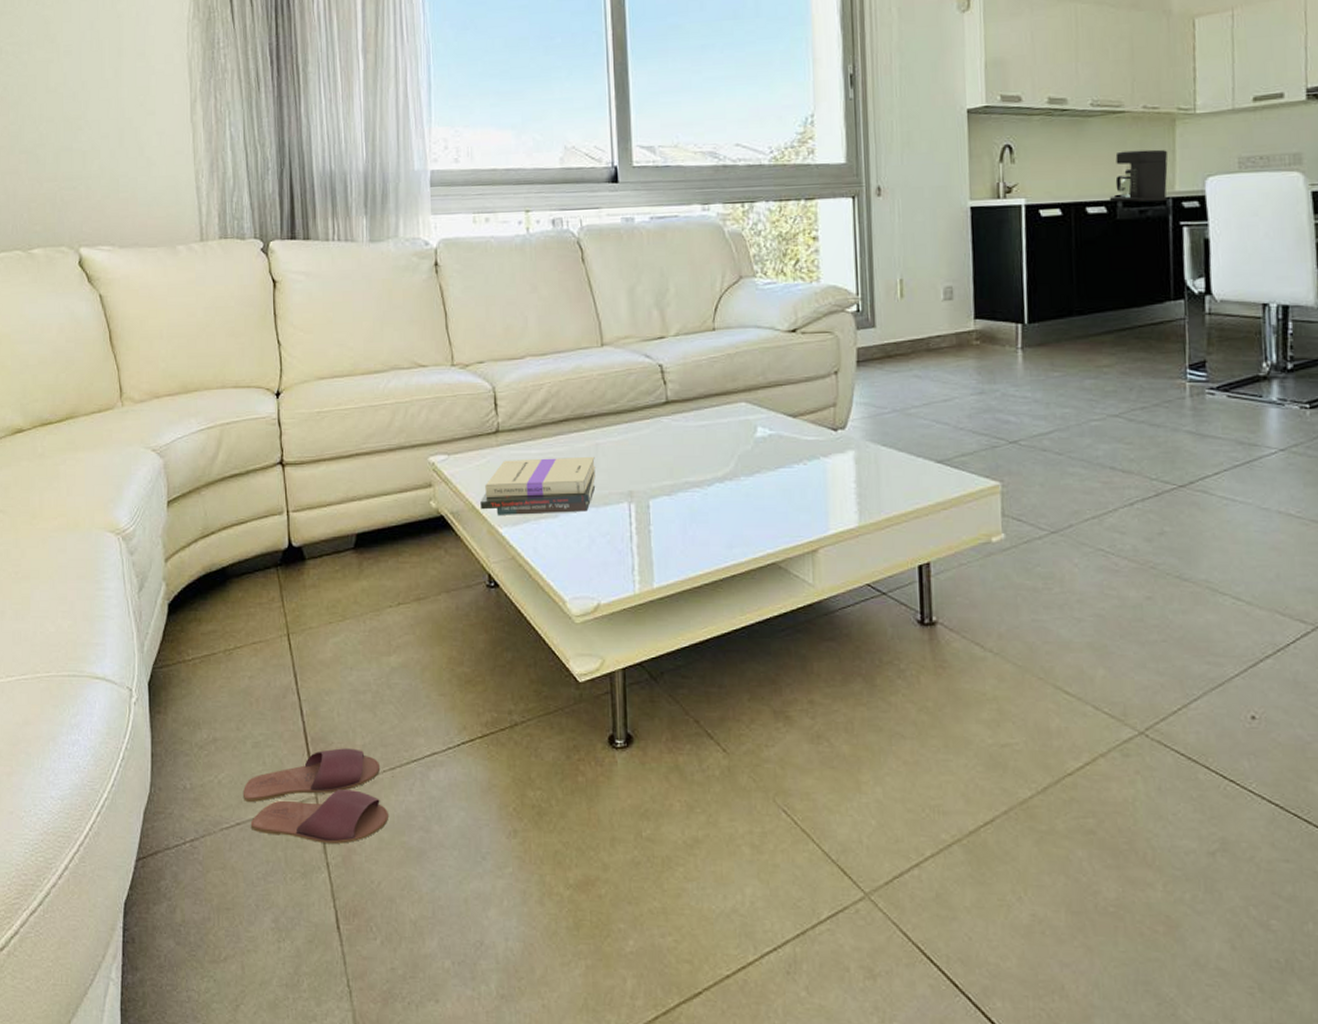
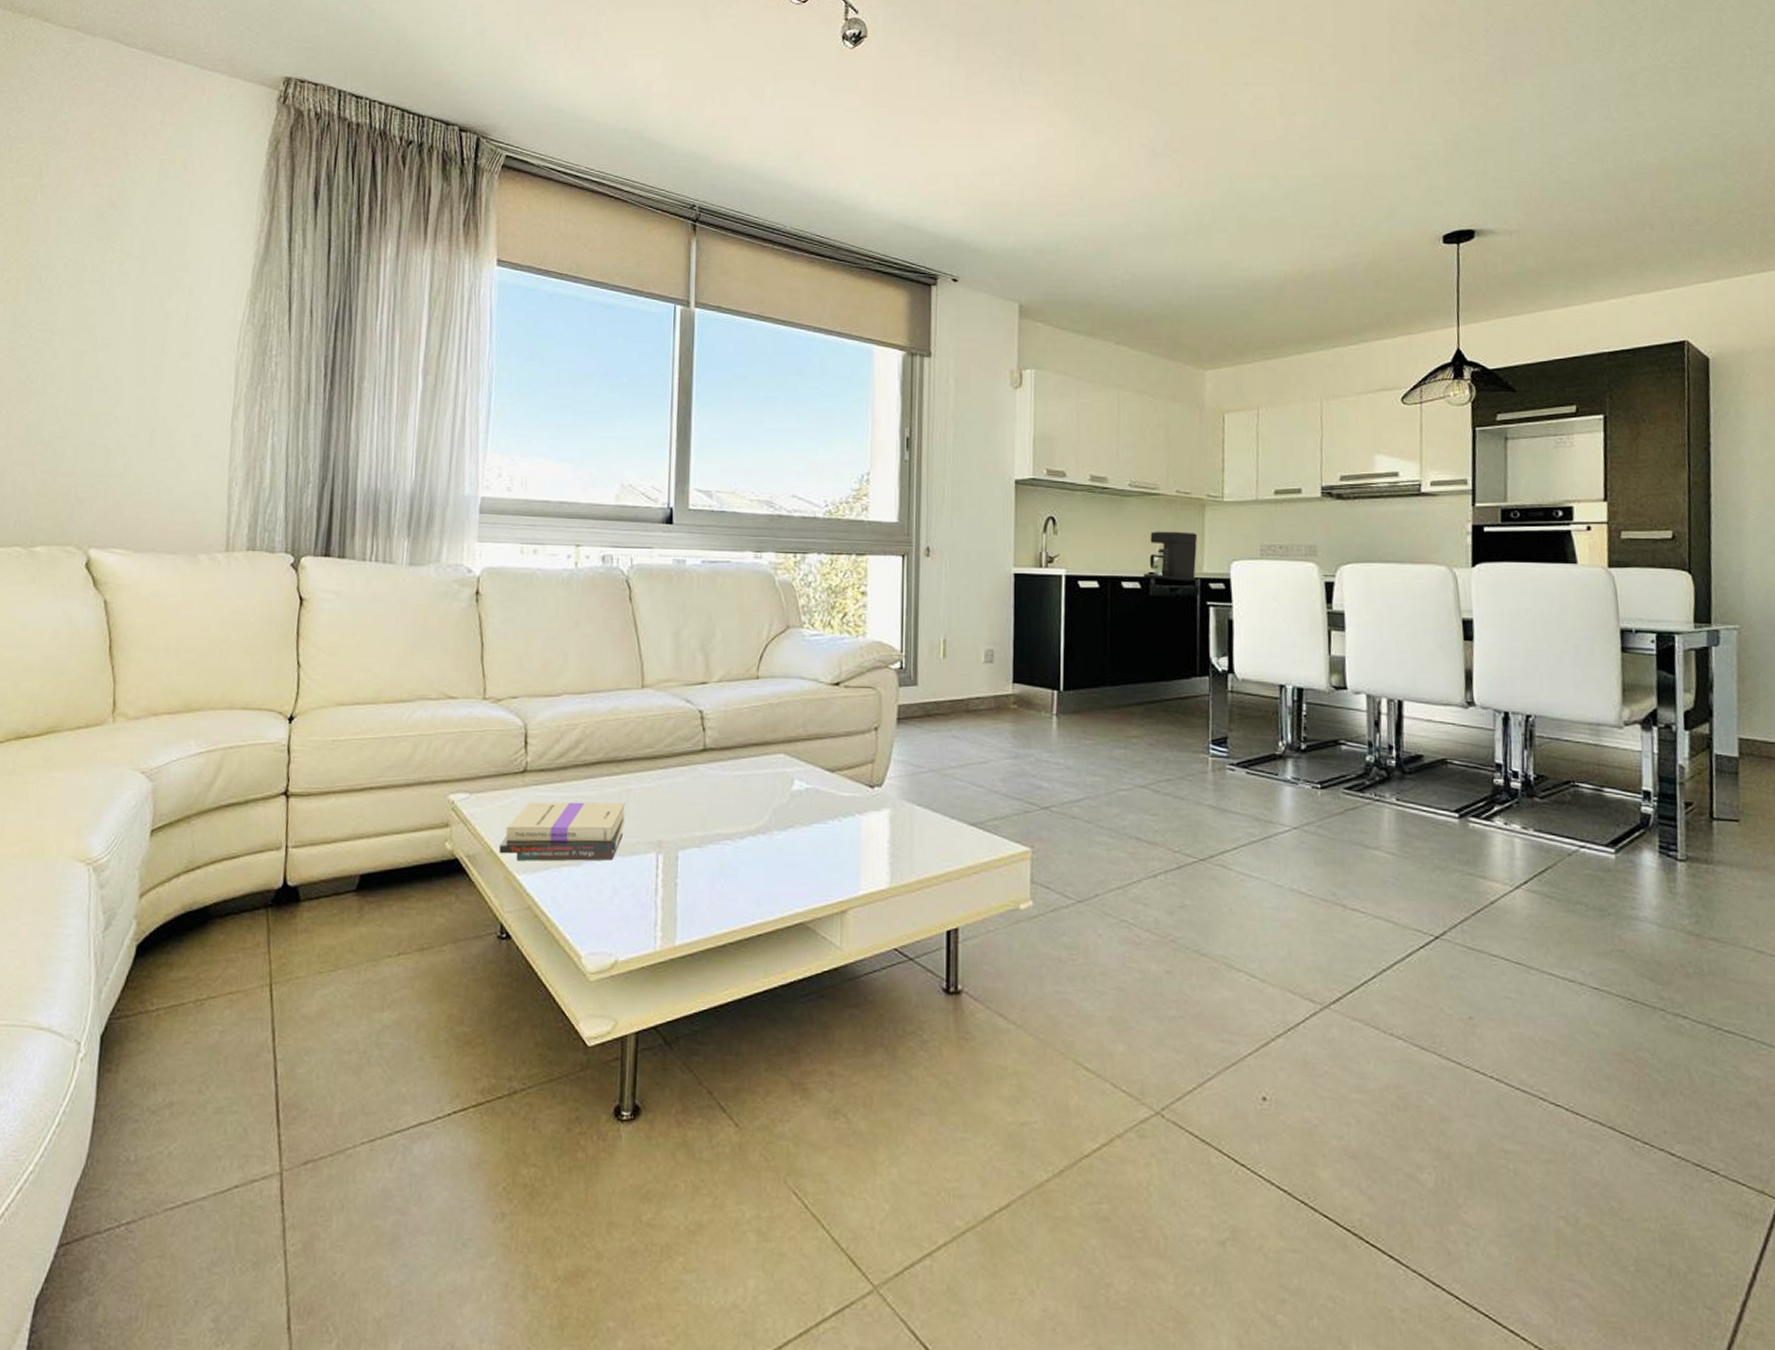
slippers: present [243,748,388,844] -> none [196,1116,362,1228]

